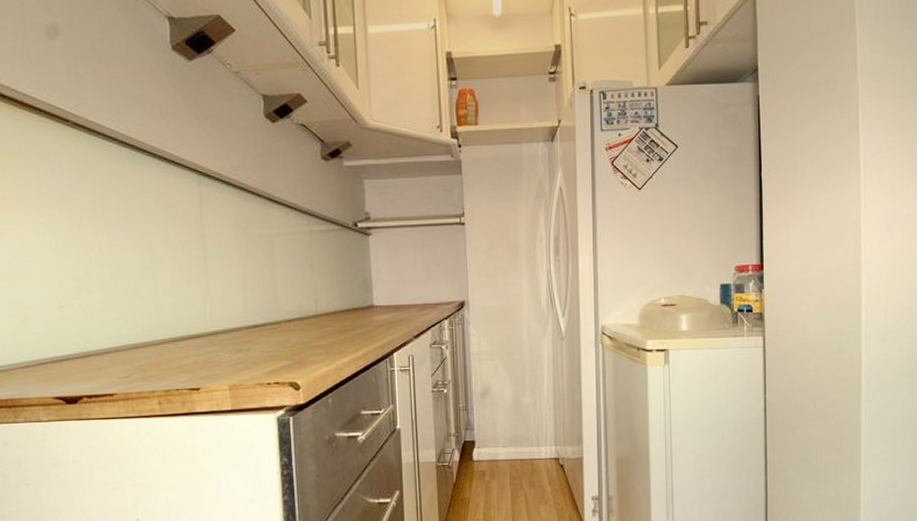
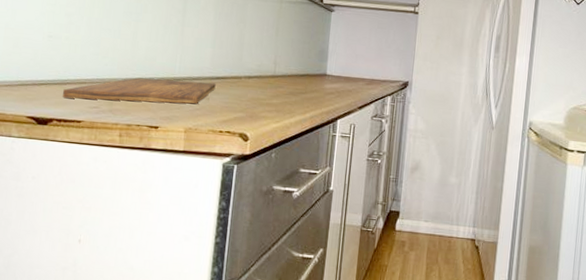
cutting board: none [88,332,255,371] -> present [63,77,216,105]

